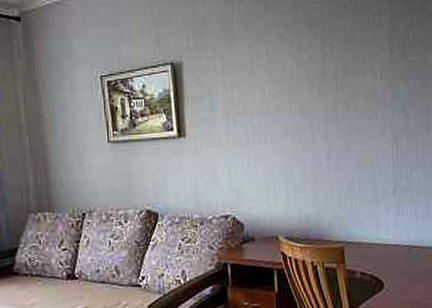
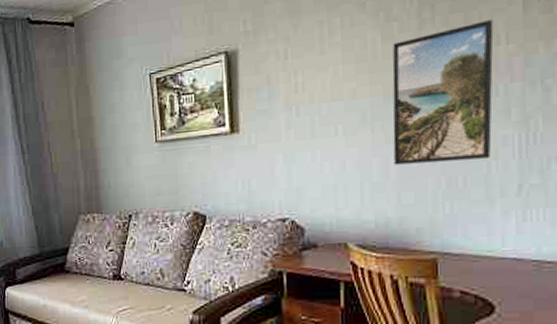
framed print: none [305,60,375,170] -> present [392,20,494,165]

